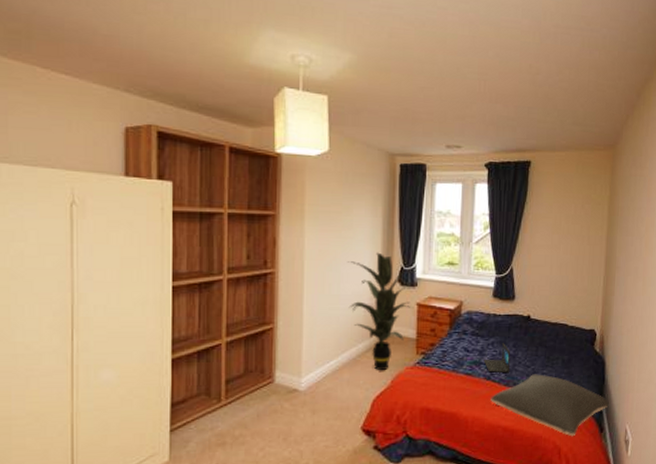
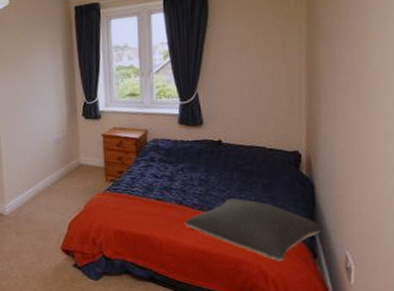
indoor plant: present [348,252,414,370] -> none [35,90,100,197]
laptop: present [483,343,511,373] -> none [174,168,204,198]

